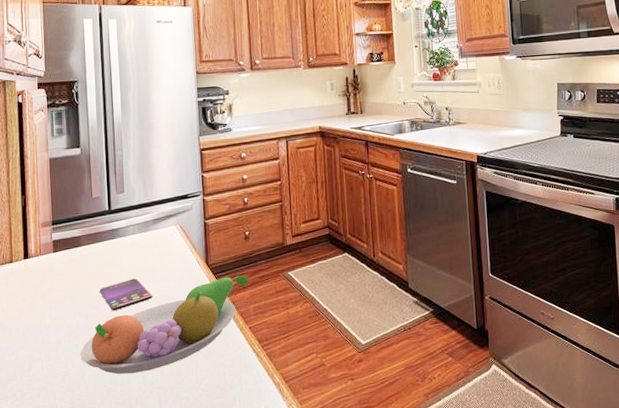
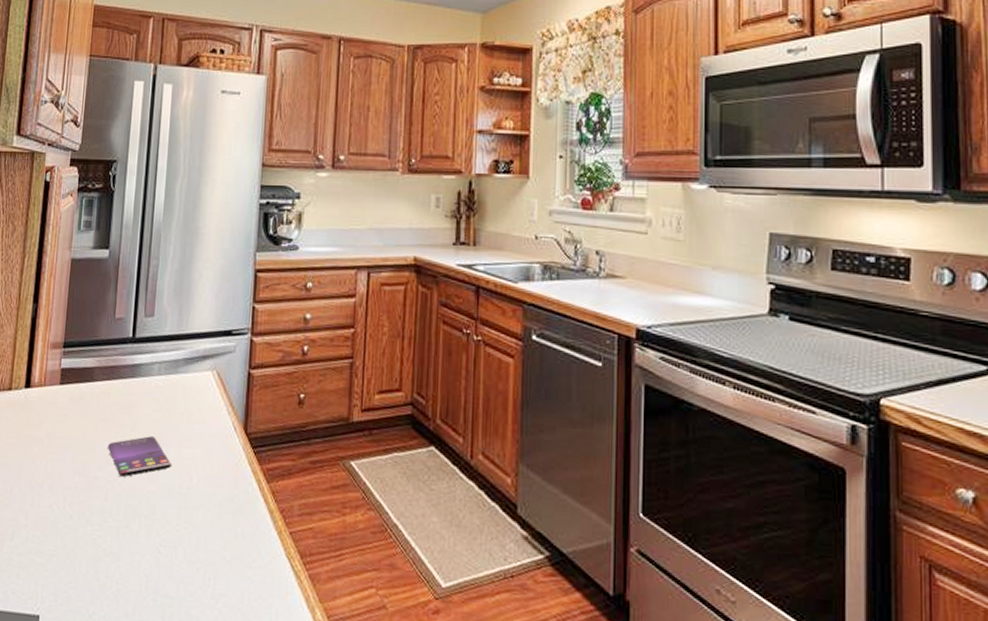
fruit bowl: present [80,275,249,374] -> none [74,453,297,570]

